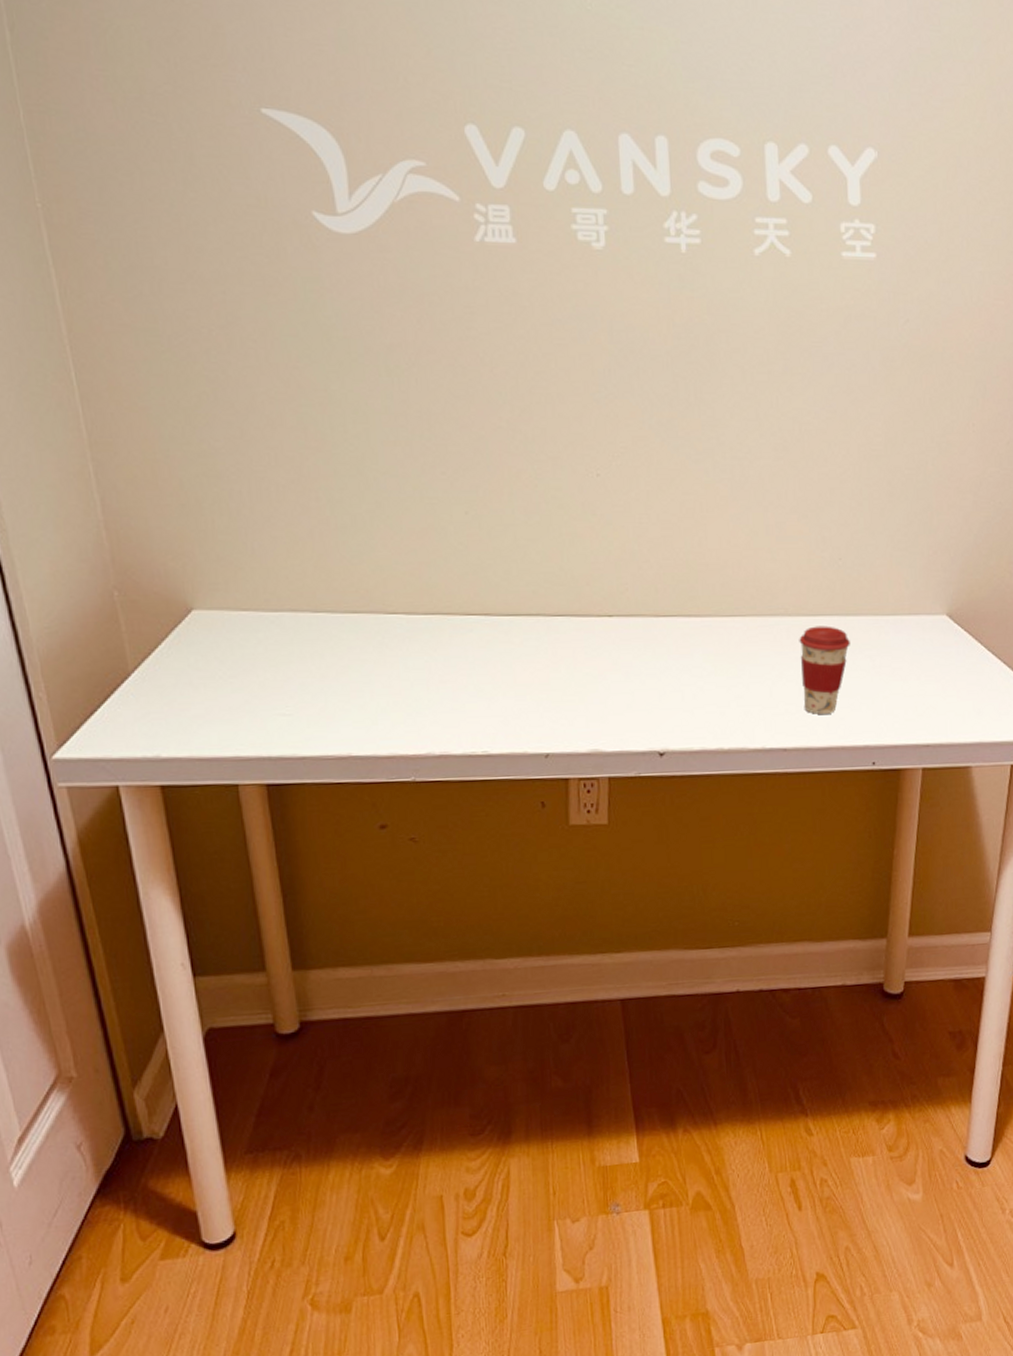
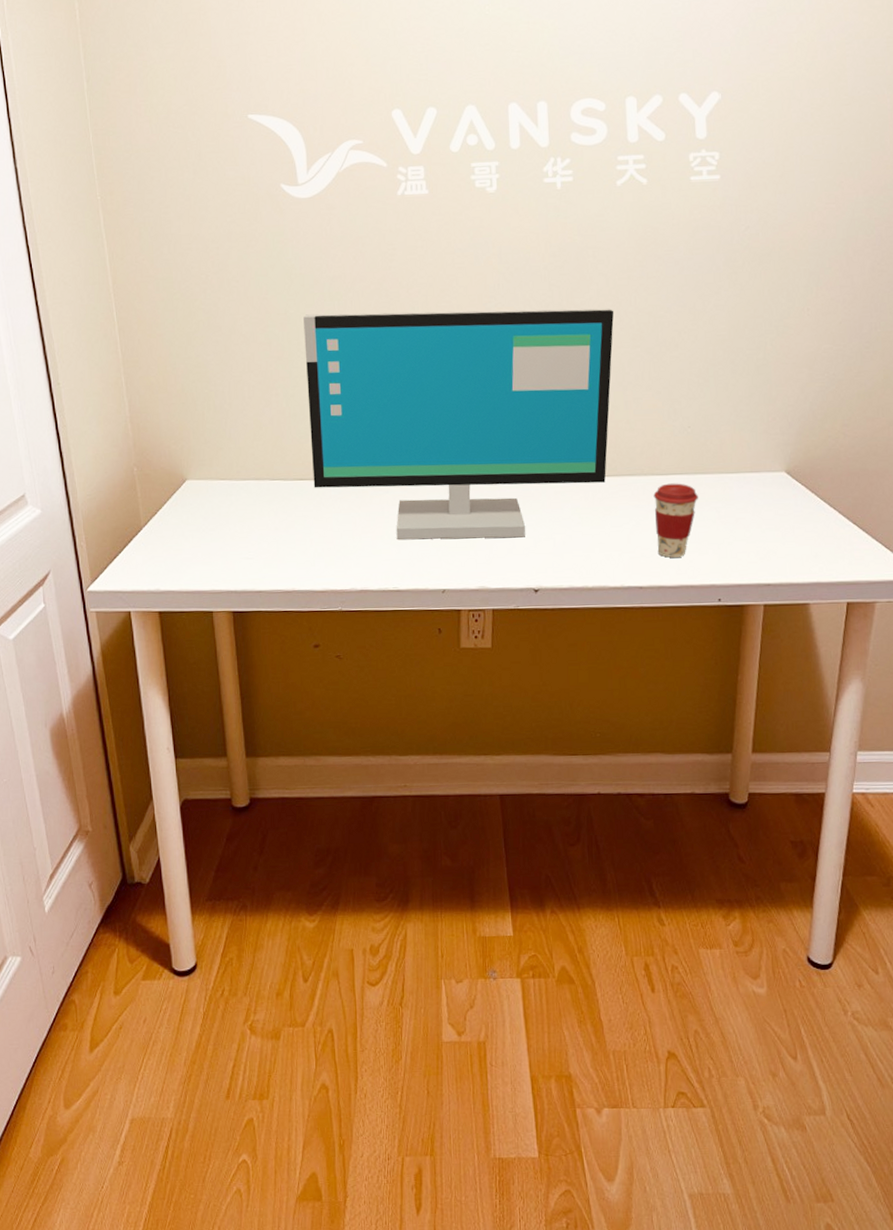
computer monitor: none [351,393,752,692] -> present [303,308,614,540]

